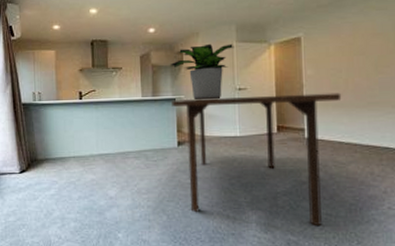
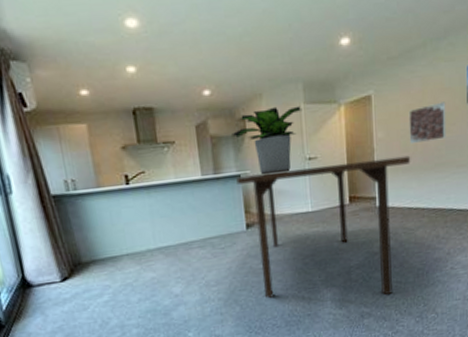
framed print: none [339,45,380,83] -> present [408,101,446,144]

